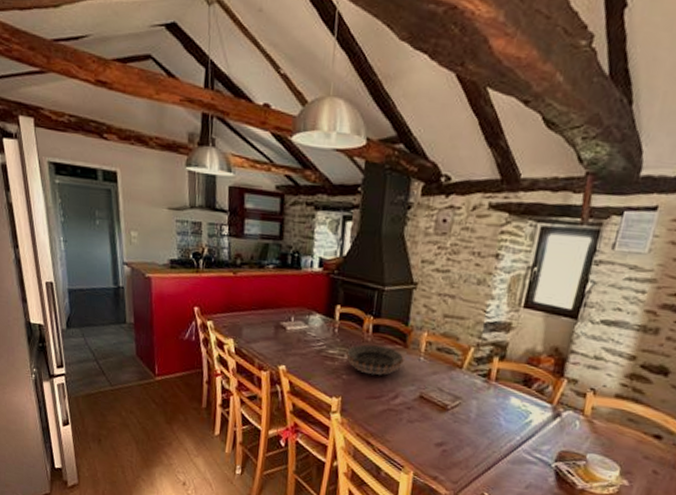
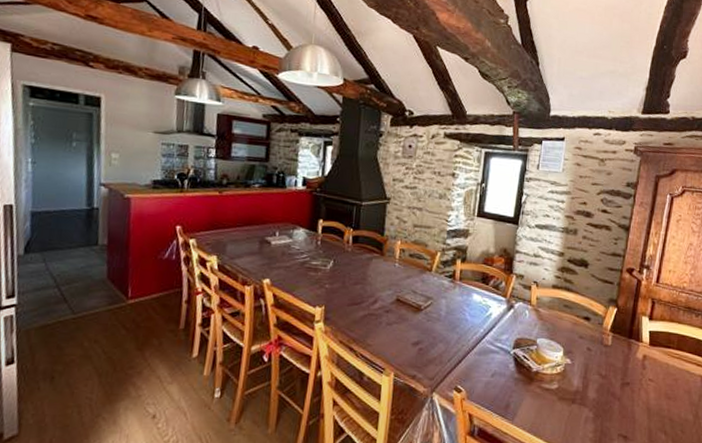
decorative bowl: present [346,344,404,375] -> none [328,254,381,282]

